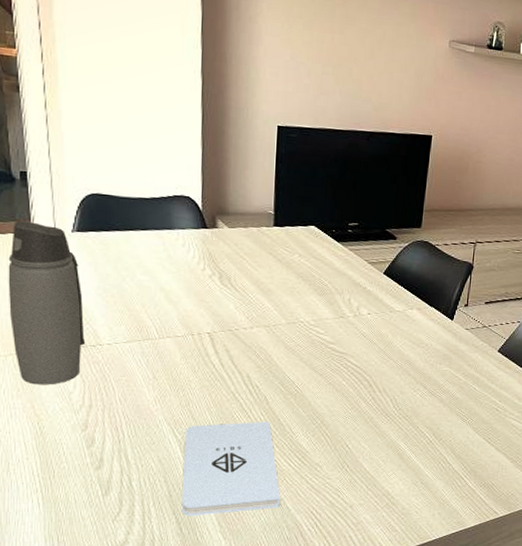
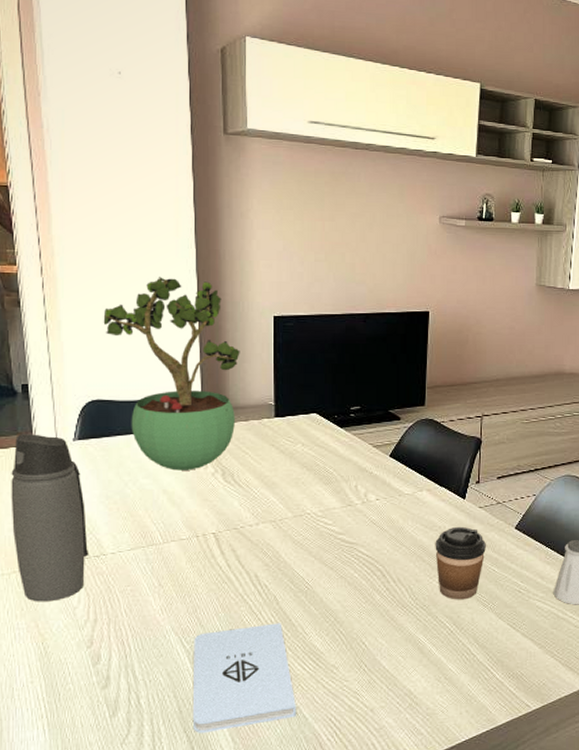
potted plant: none [105,75,243,271] -> present [103,277,240,471]
coffee cup: none [421,345,469,414] -> present [435,526,486,600]

